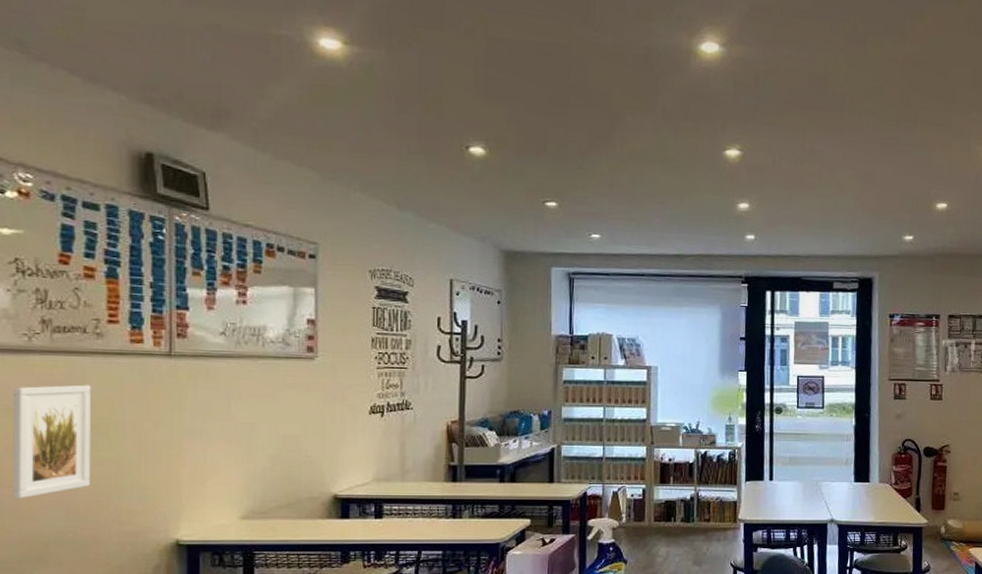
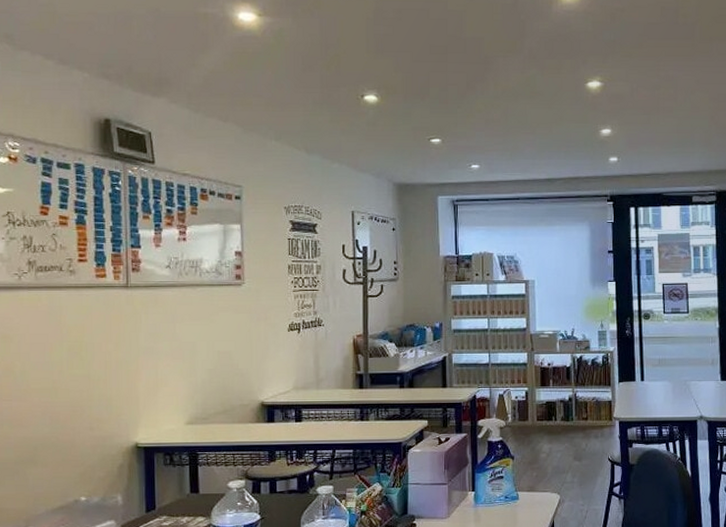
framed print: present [12,384,92,499] -> none [8,314,68,411]

